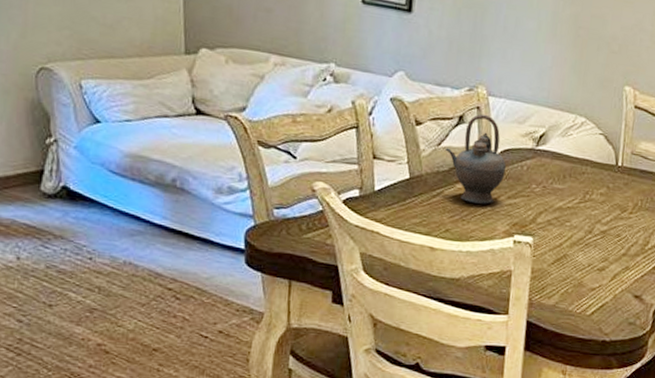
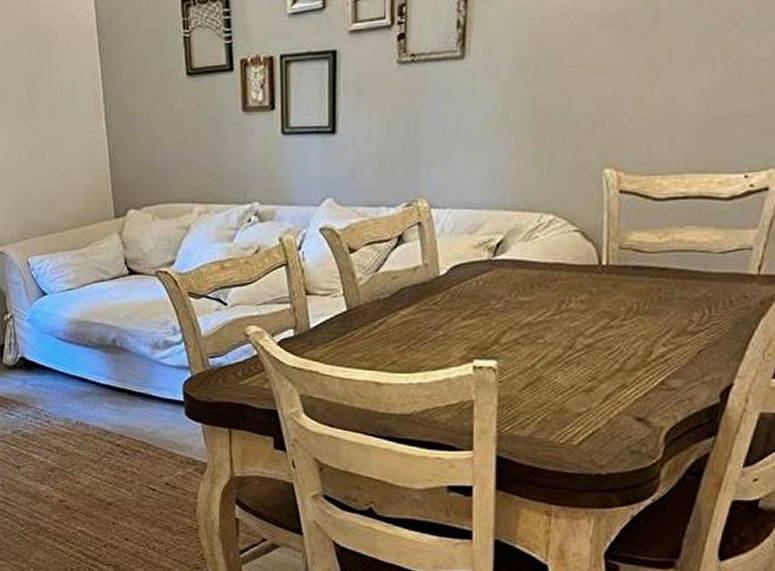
teapot: present [445,114,506,204] -> none [385,229,457,329]

